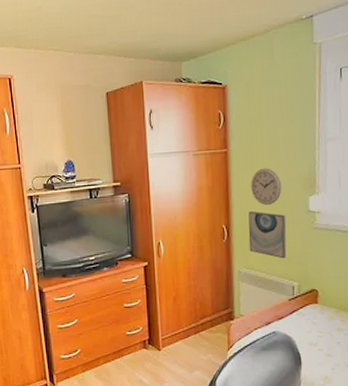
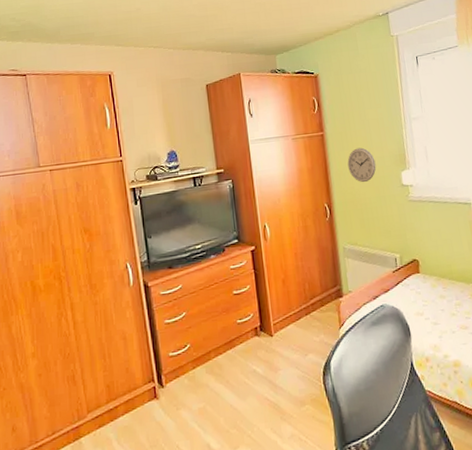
wall art: present [248,210,287,259] -> none [348,188,387,233]

